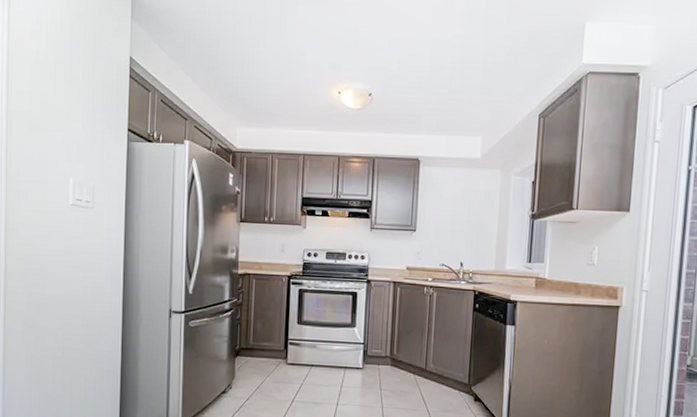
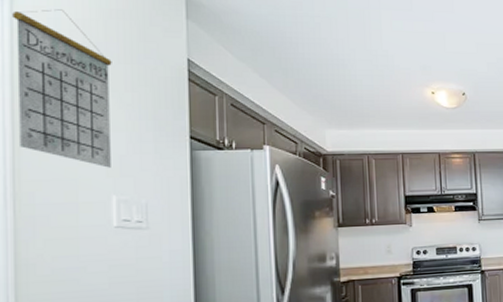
calendar: none [9,13,75,154] -> present [12,9,112,168]

